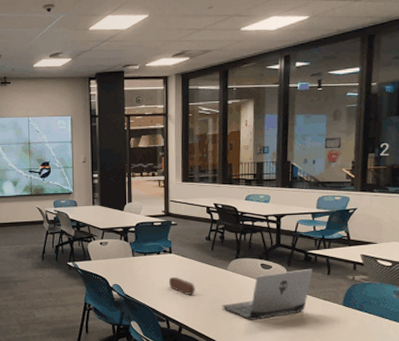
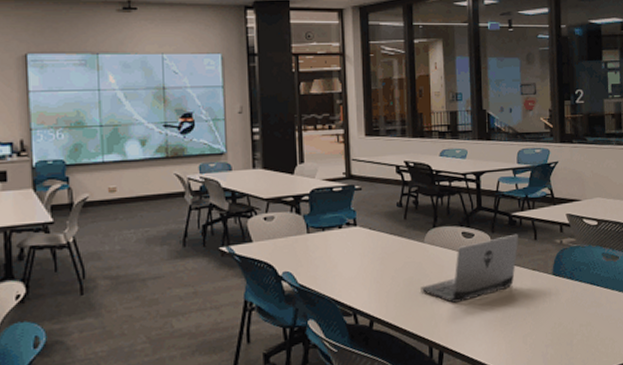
pencil case: present [169,276,195,295] -> none [355,255,387,278]

